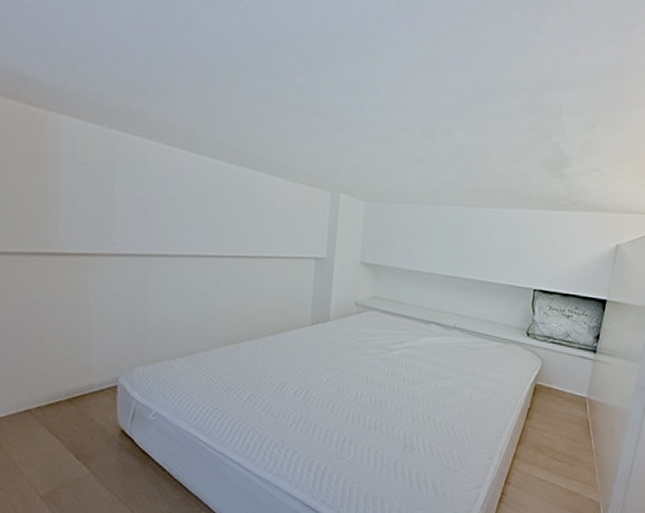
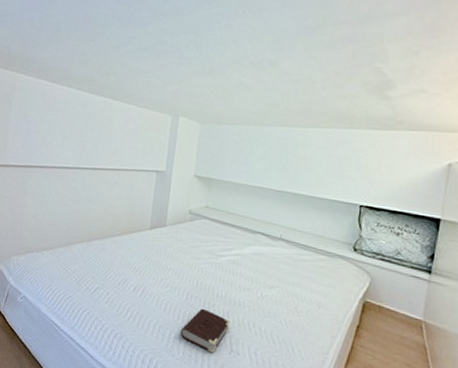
book: none [350,406,403,450] -> present [180,308,230,352]

